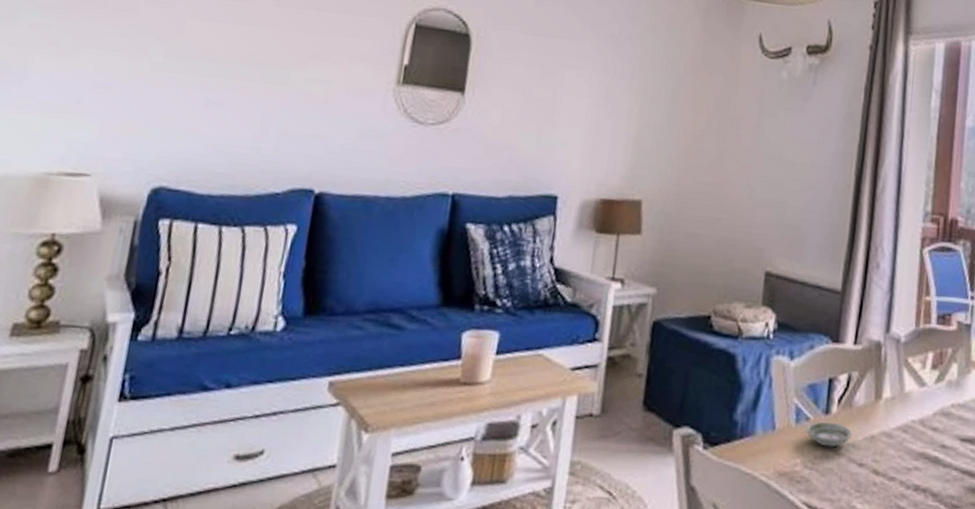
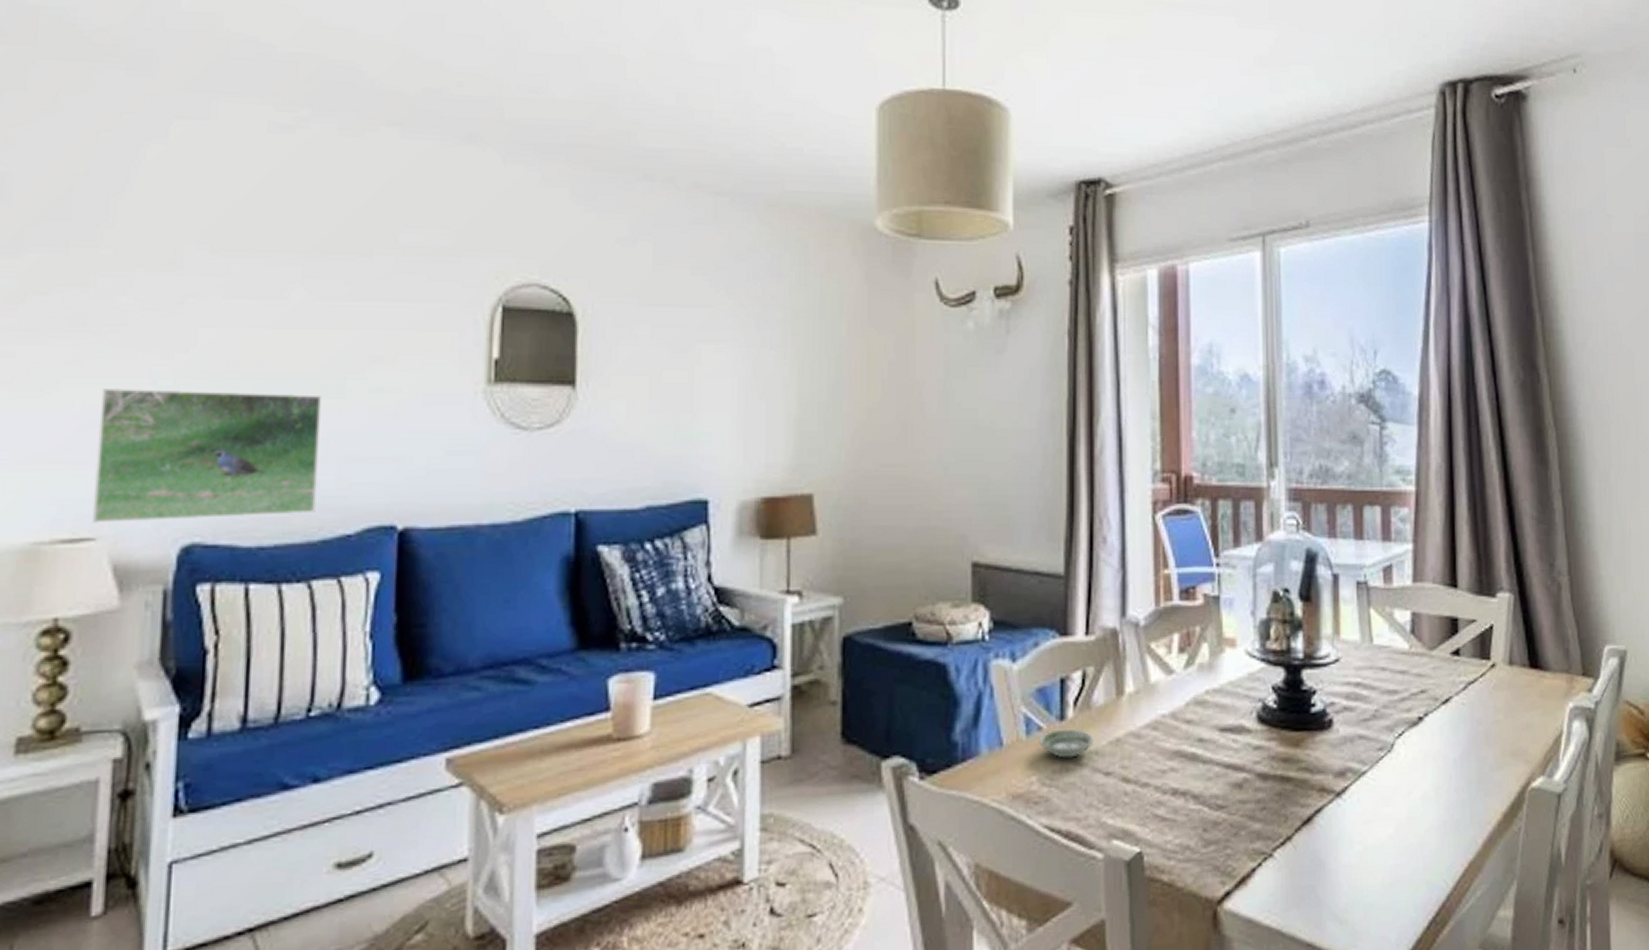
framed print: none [90,59,271,173] -> present [92,389,323,523]

